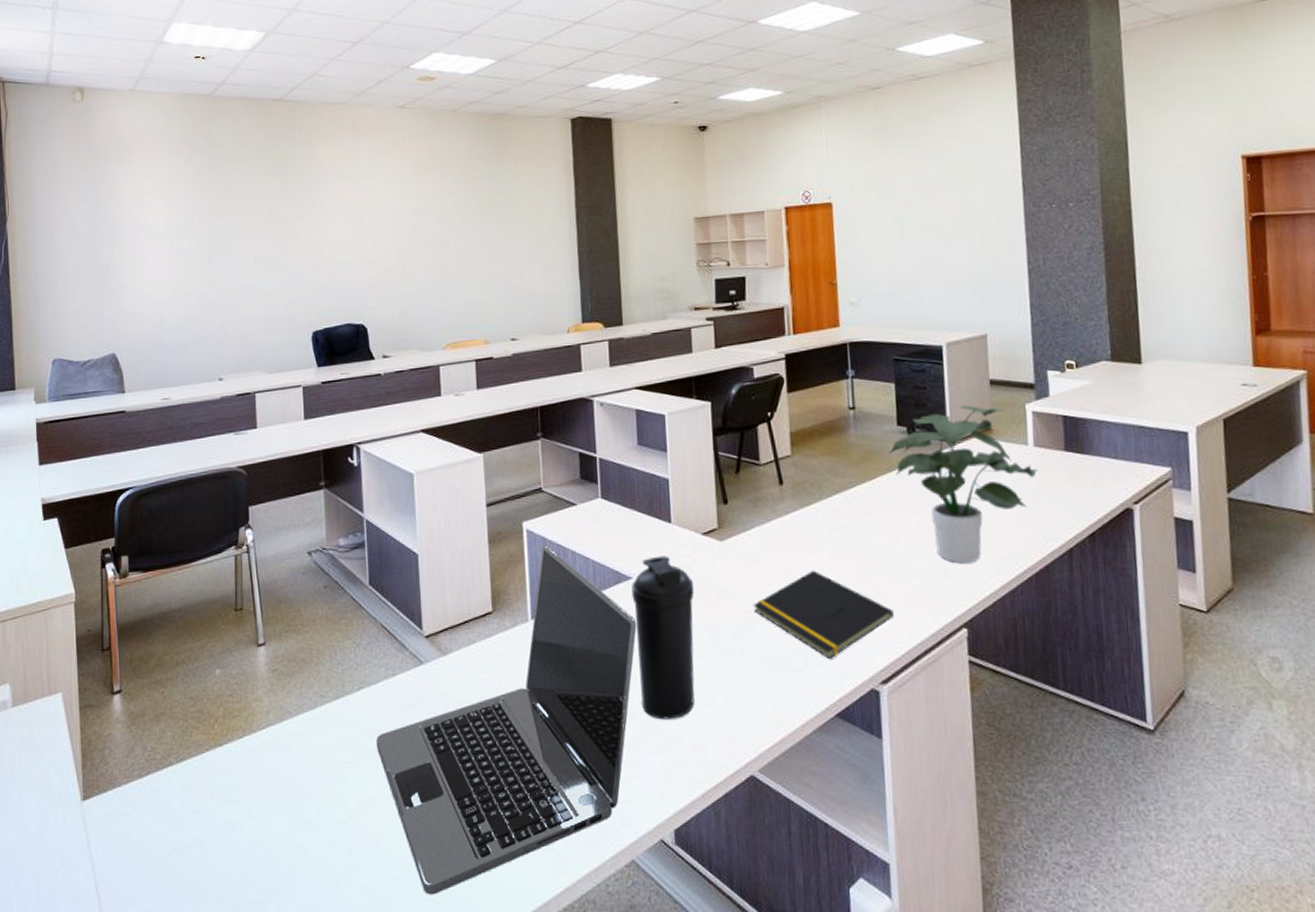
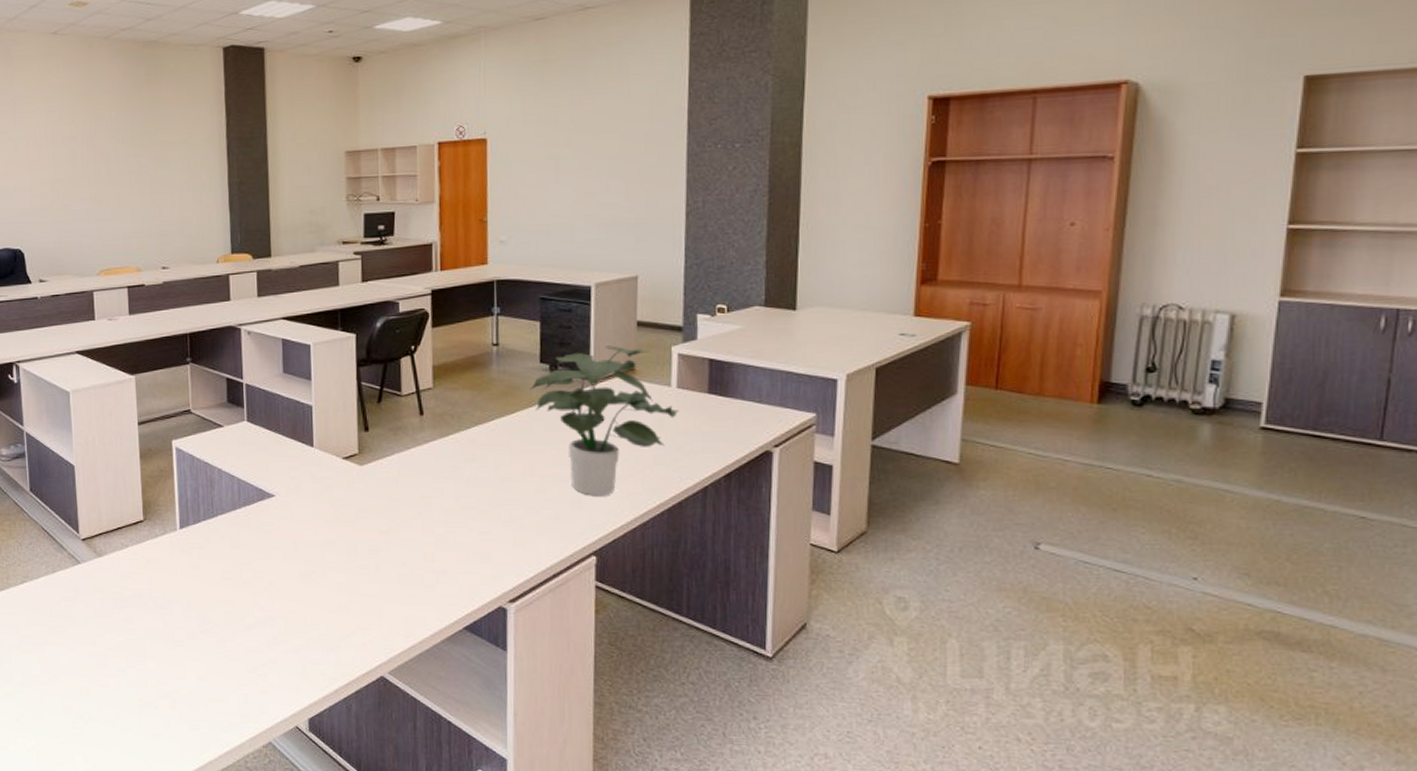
laptop: present [375,545,637,895] -> none [38,463,278,760]
water bottle: present [631,556,695,720] -> none [274,477,334,624]
notepad: present [753,570,894,660] -> none [389,496,525,578]

